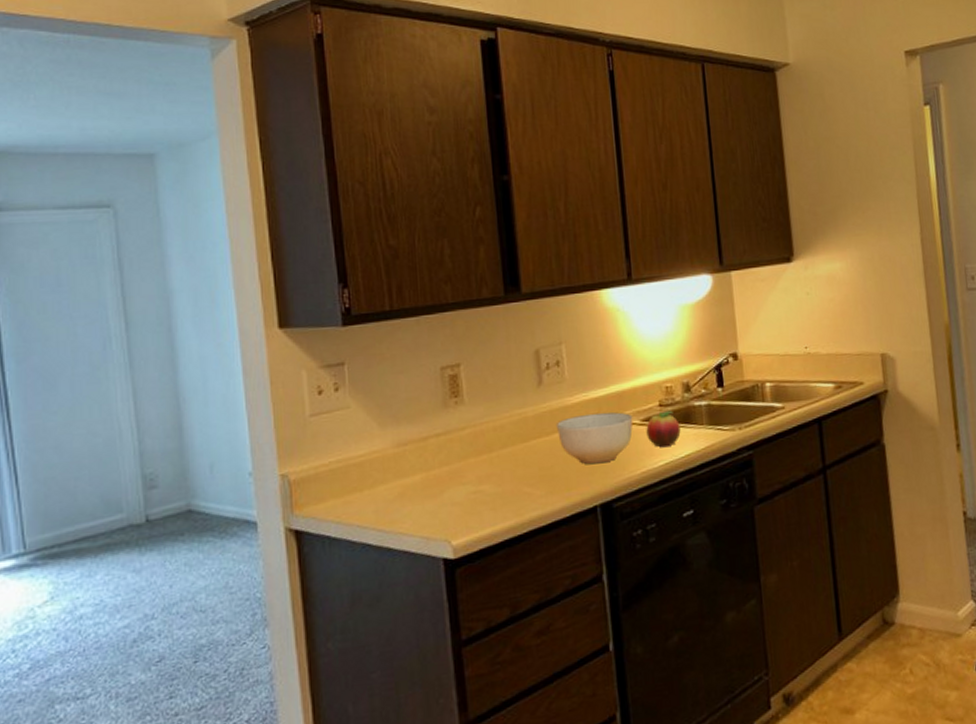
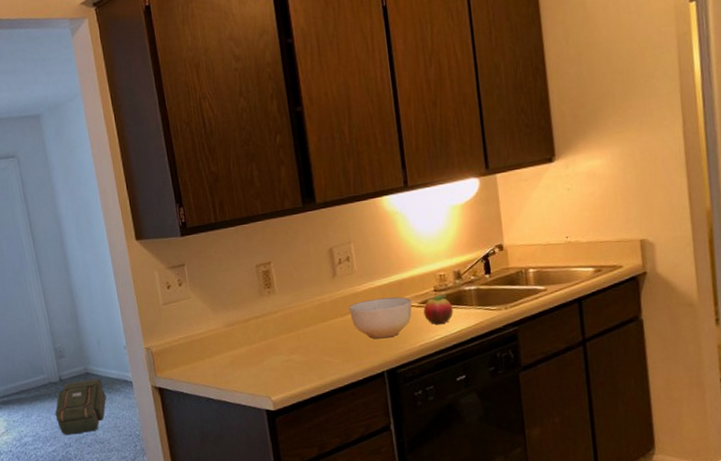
backpack: none [133,517,216,602] -> present [55,378,106,435]

